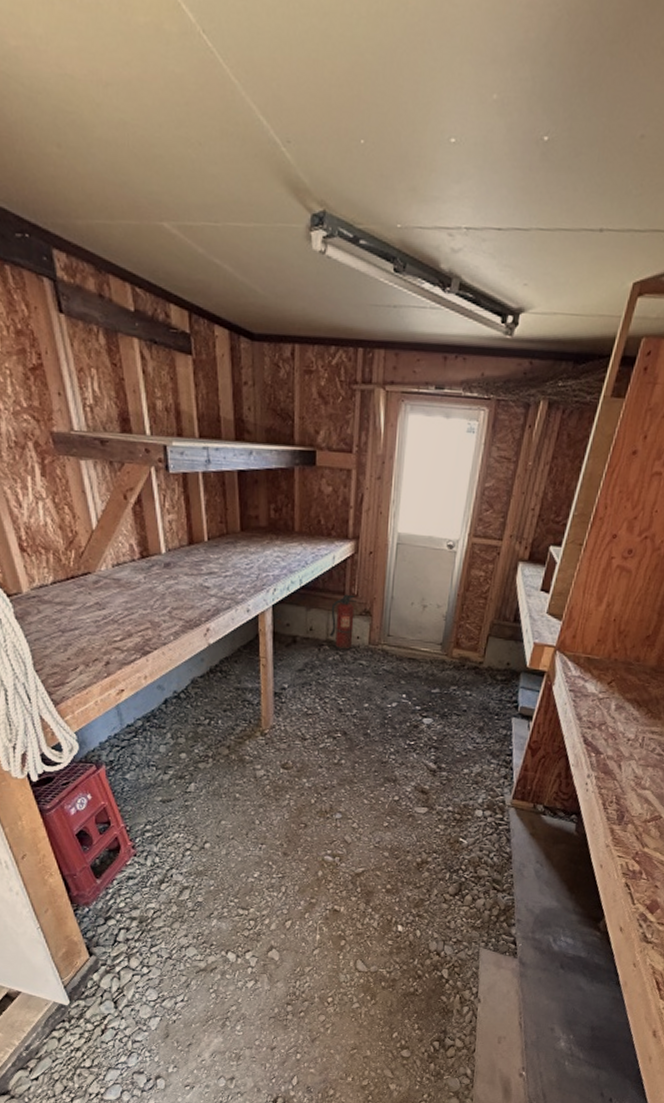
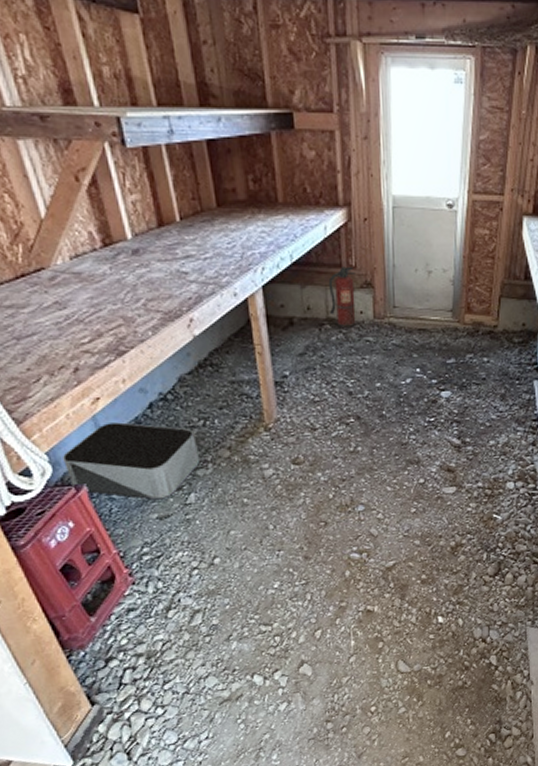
storage bin: none [89,713,203,785] -> present [63,422,201,500]

